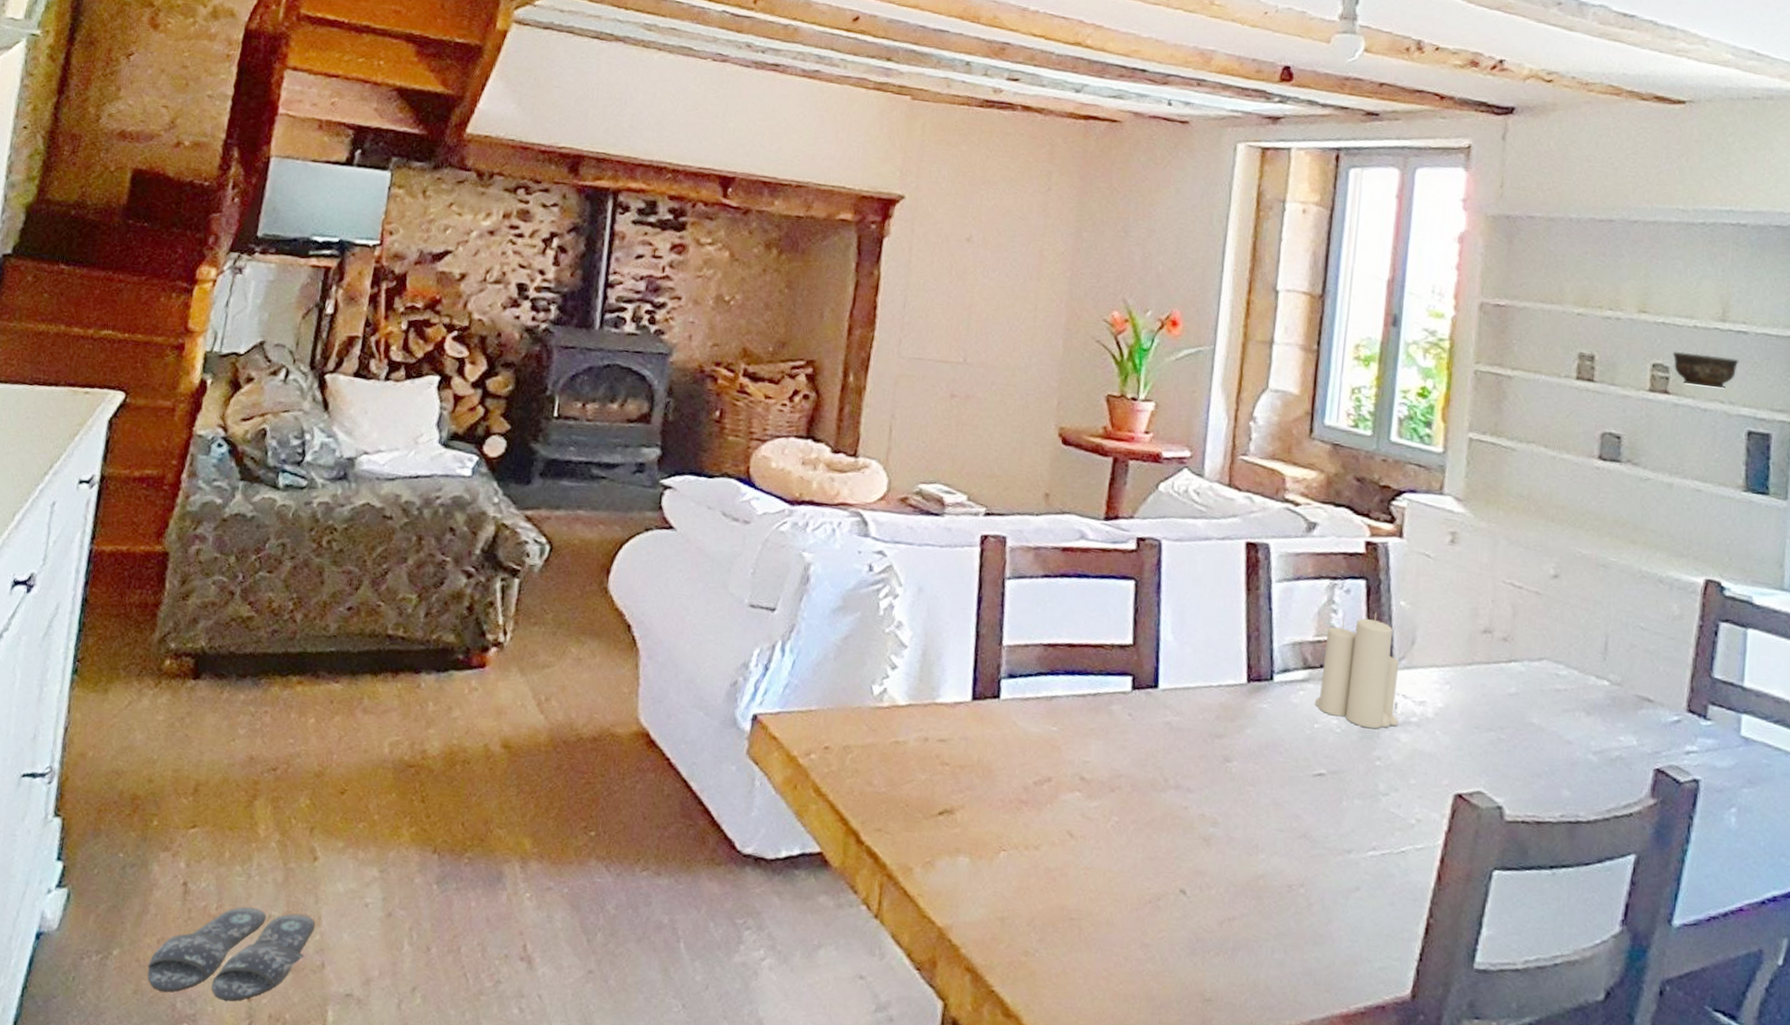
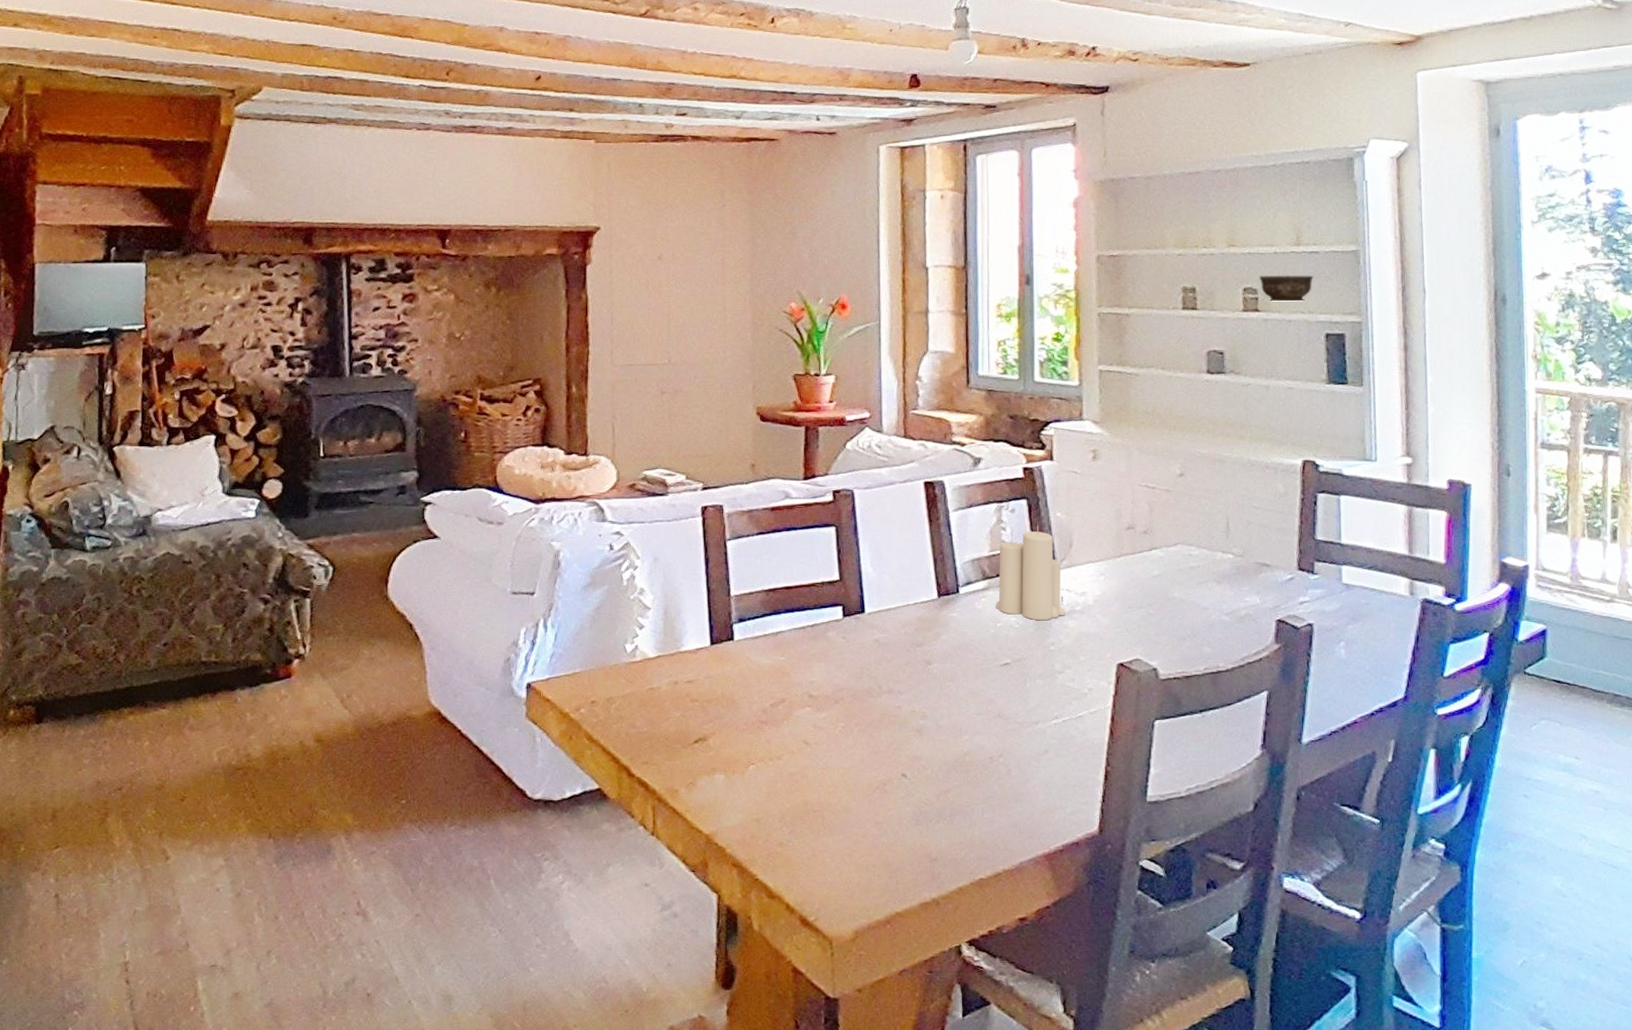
slippers: present [147,906,315,1001] -> none [35,906,175,987]

